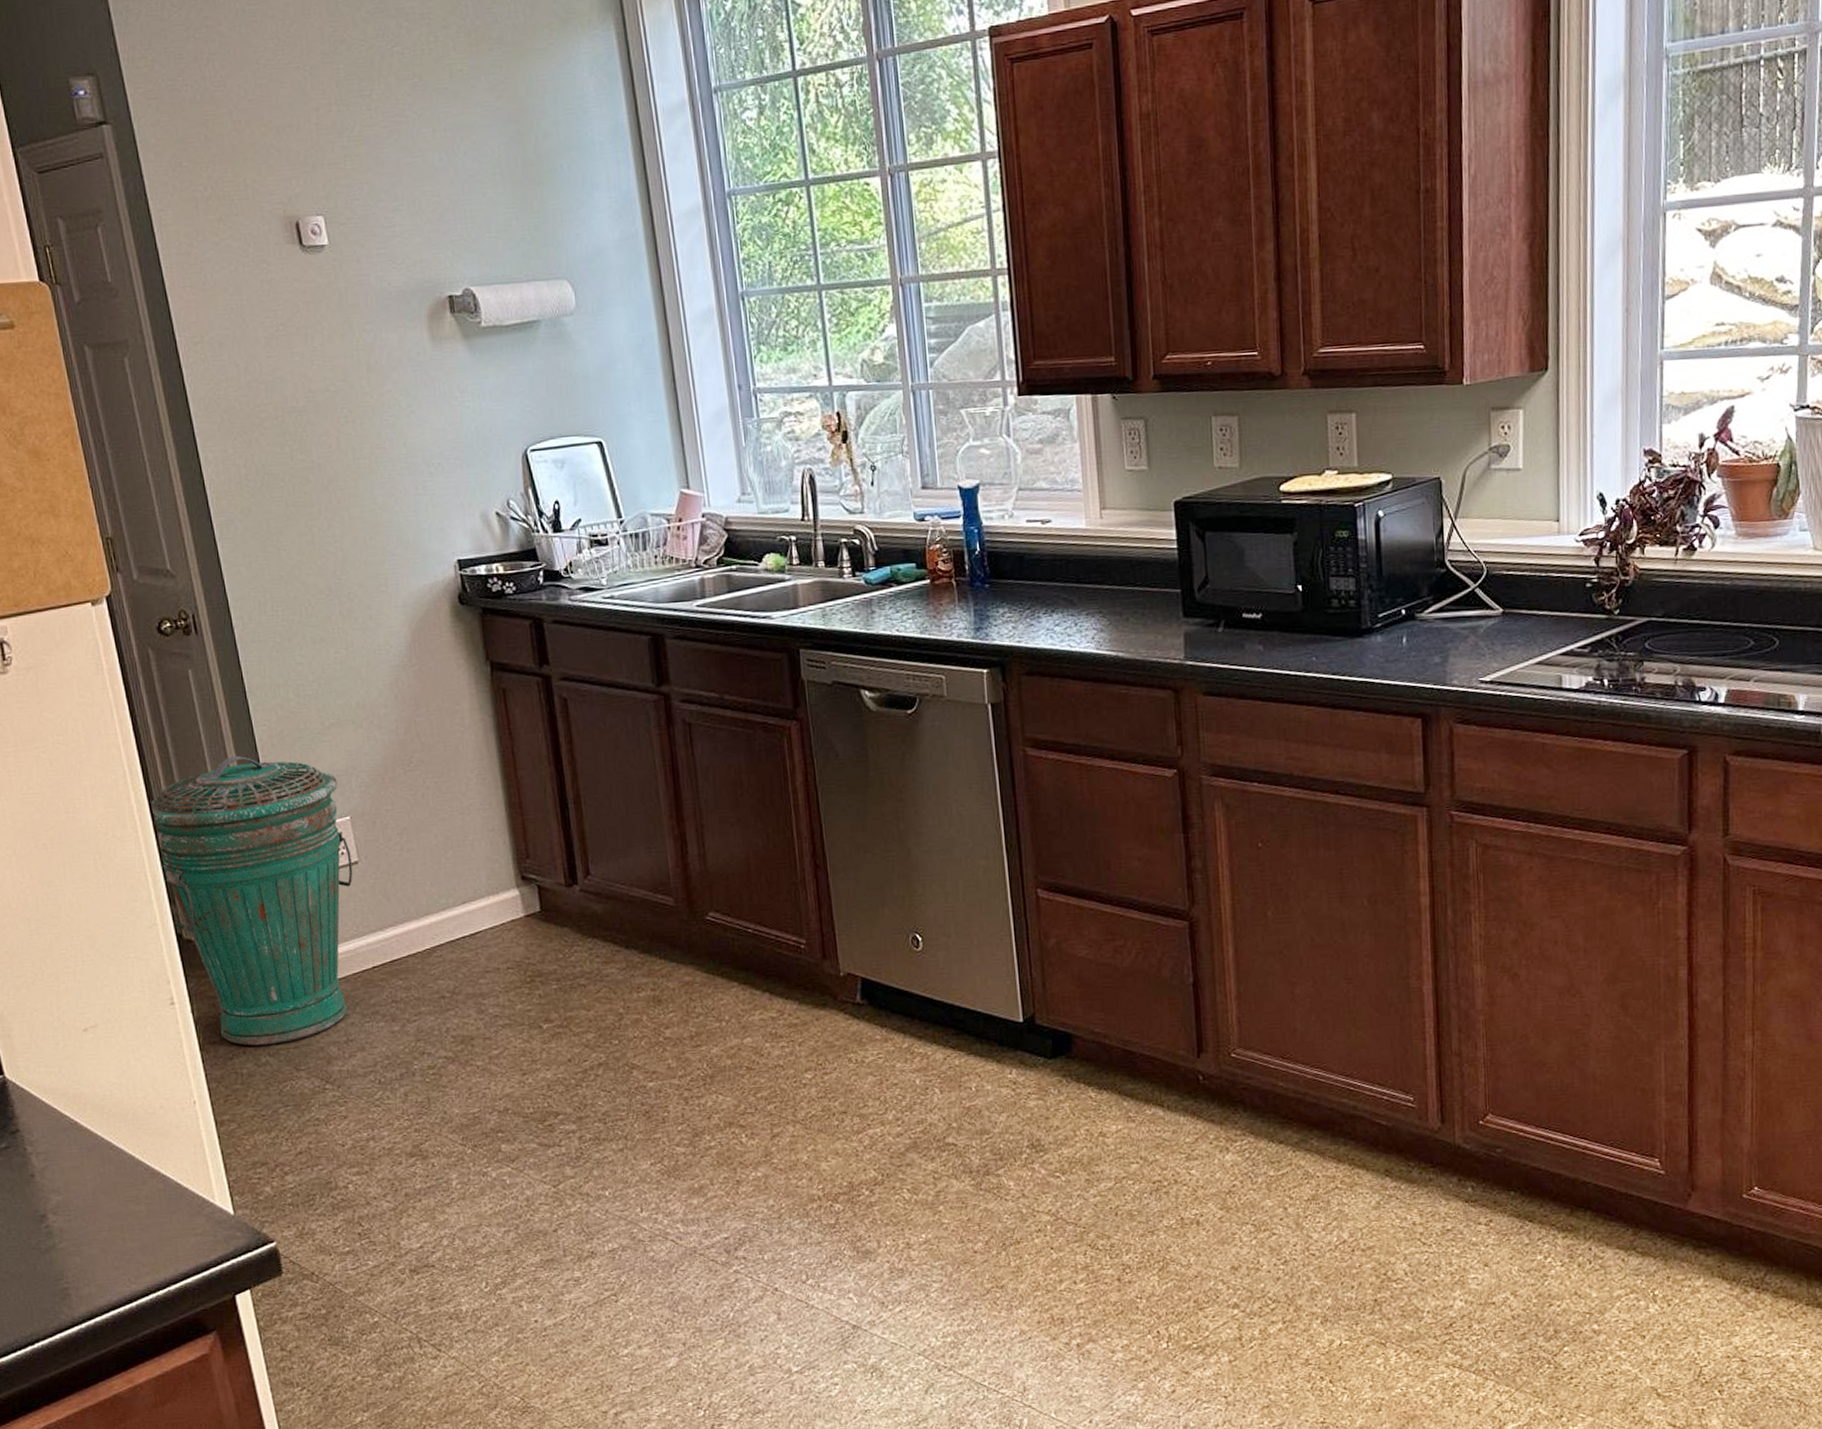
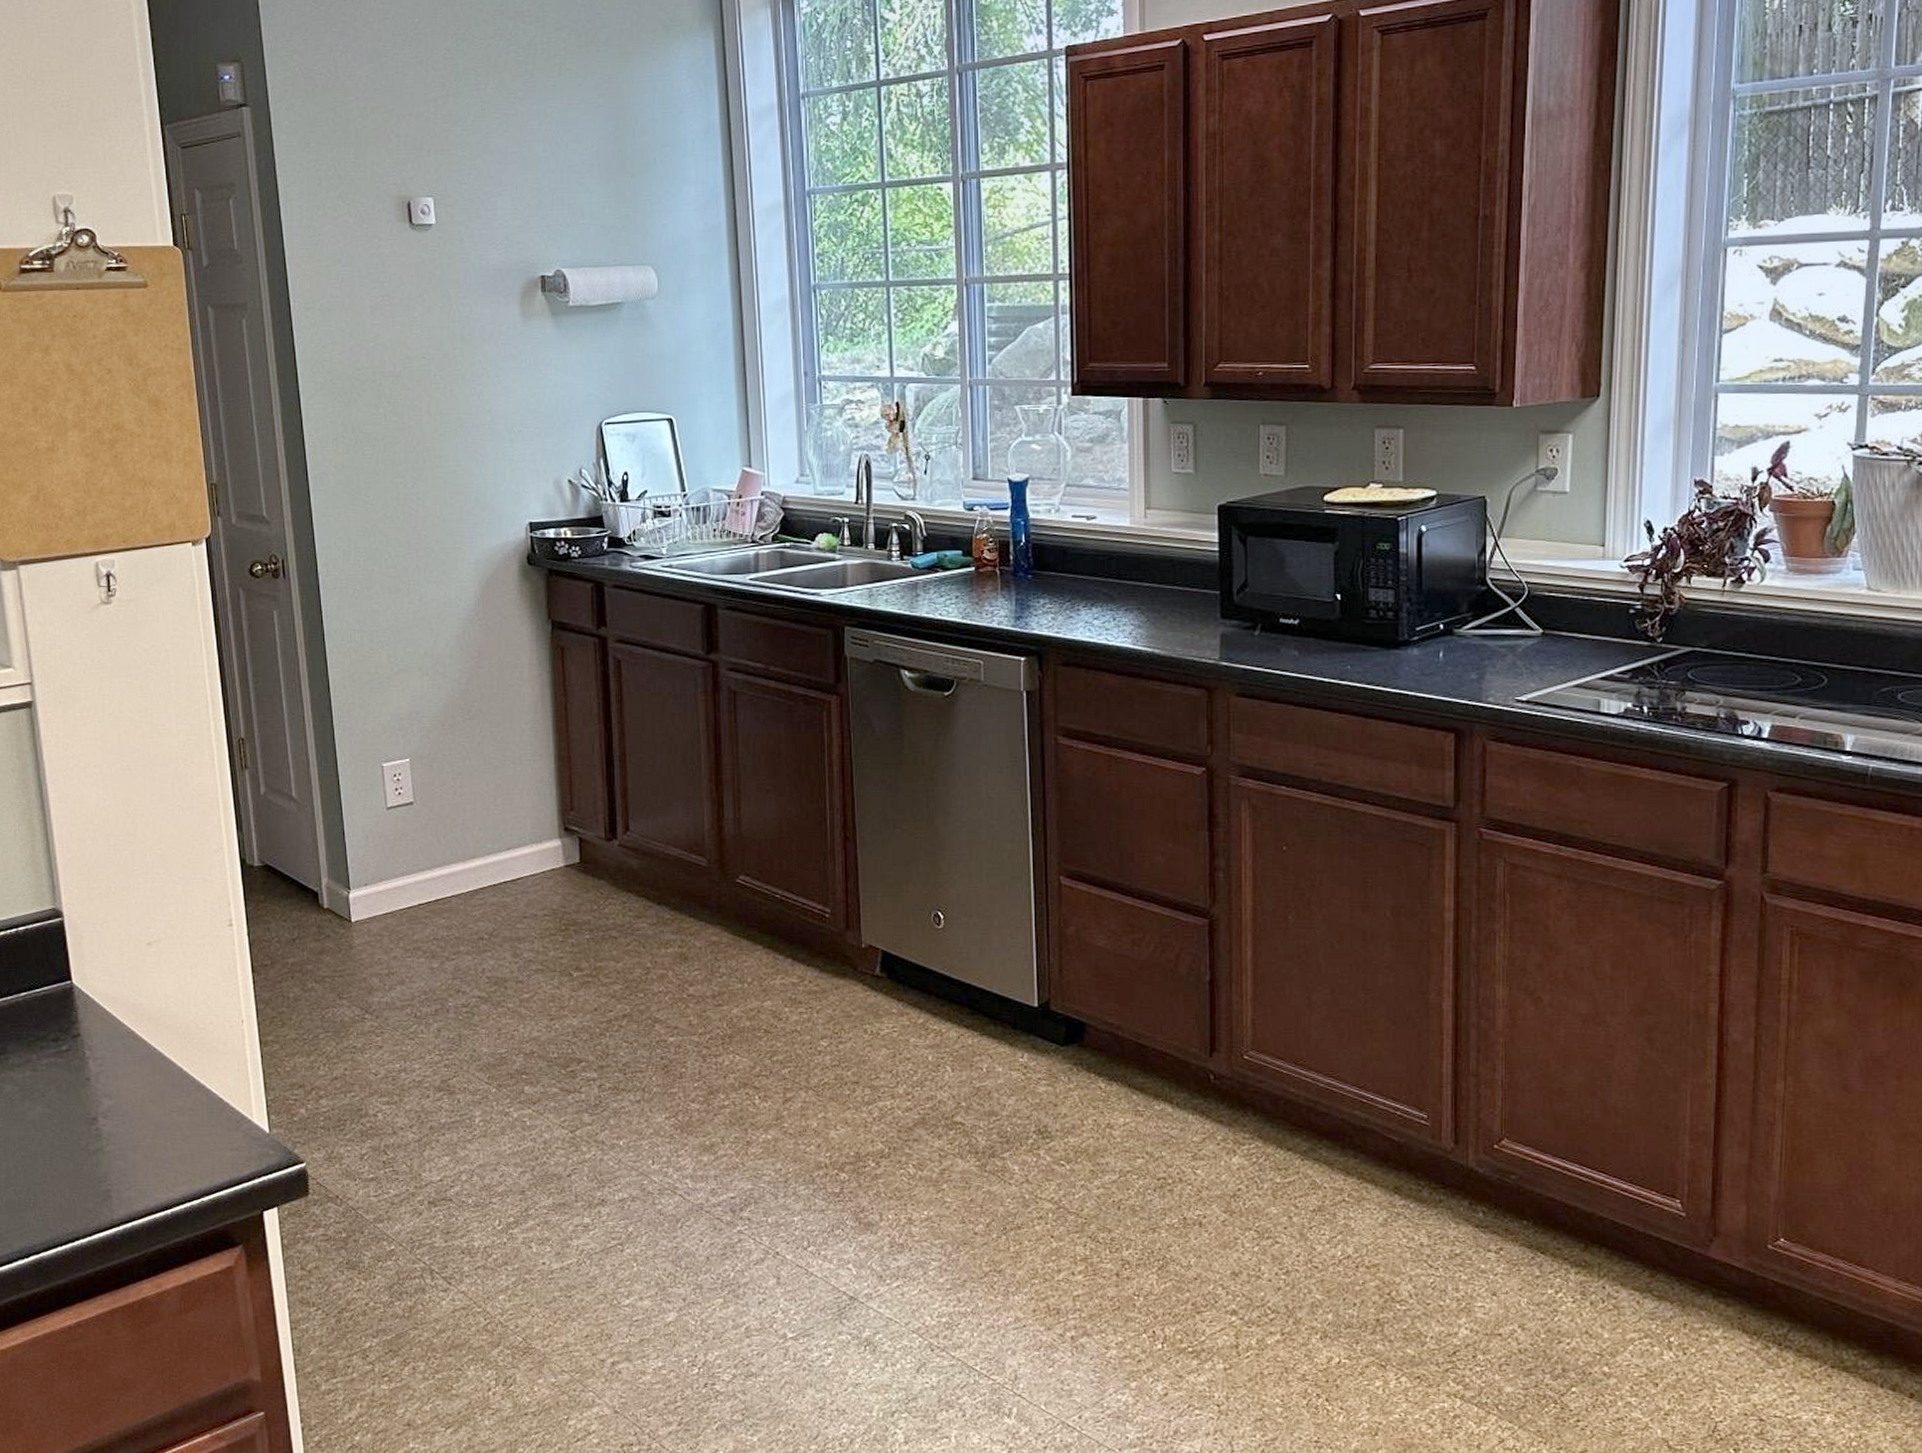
trash can: present [149,755,353,1046] -> none [227,694,408,972]

